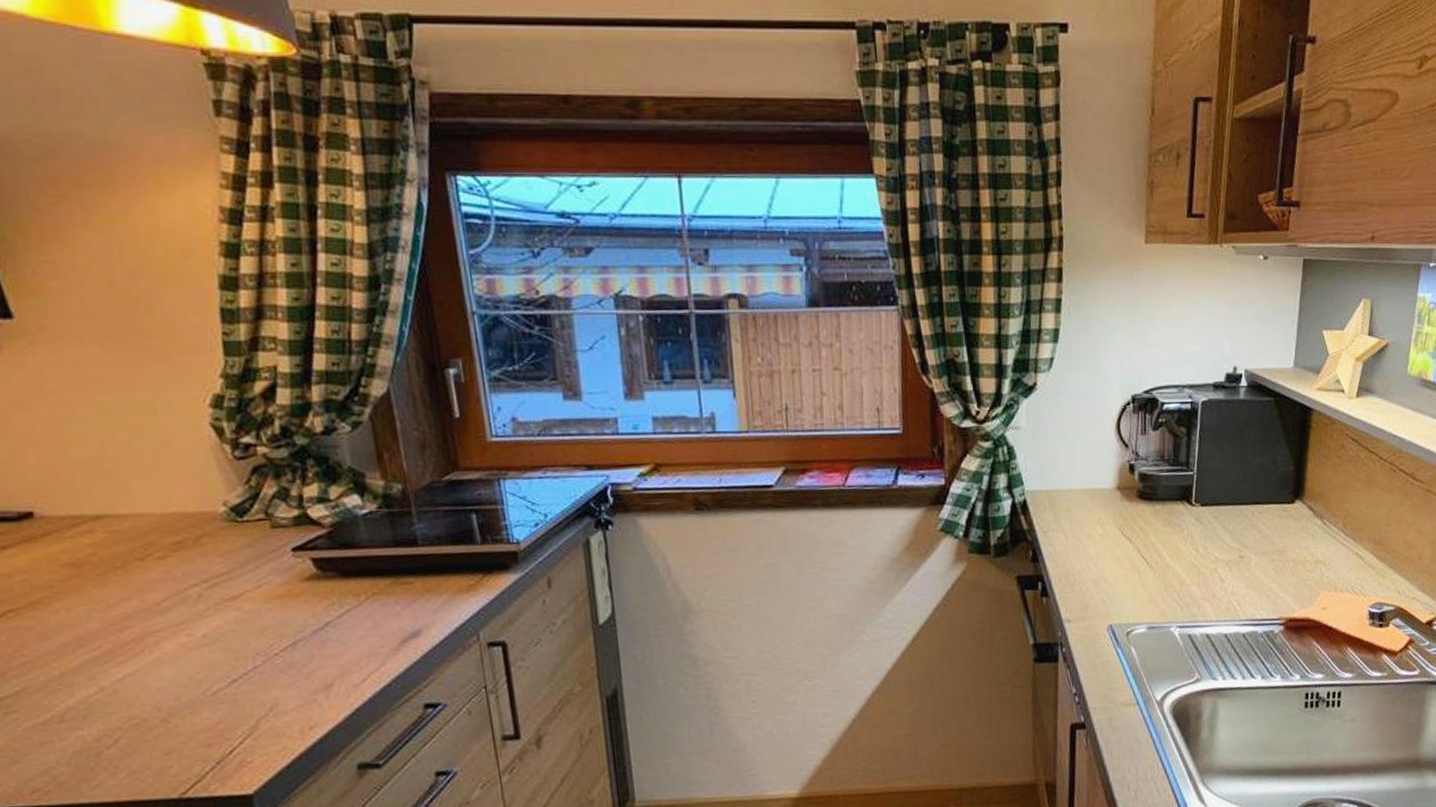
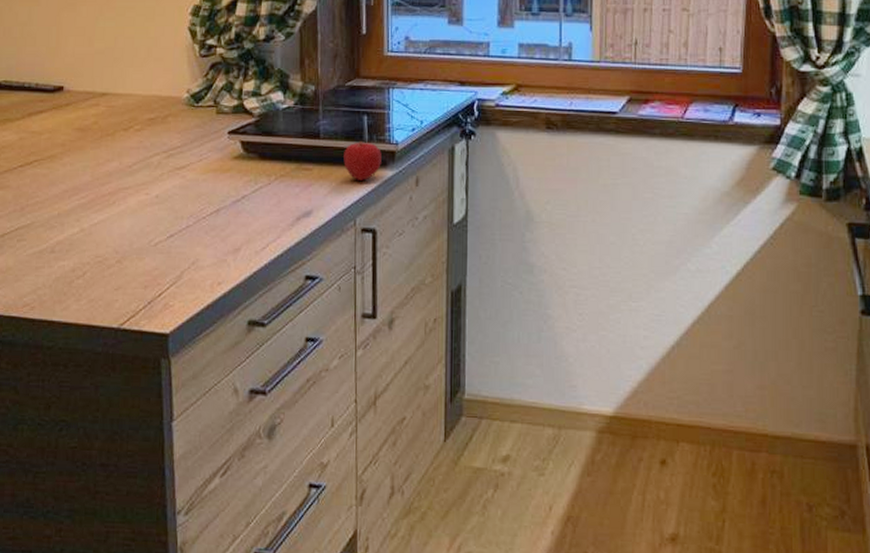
apple: none [452,544,502,589] -> present [343,142,382,181]

